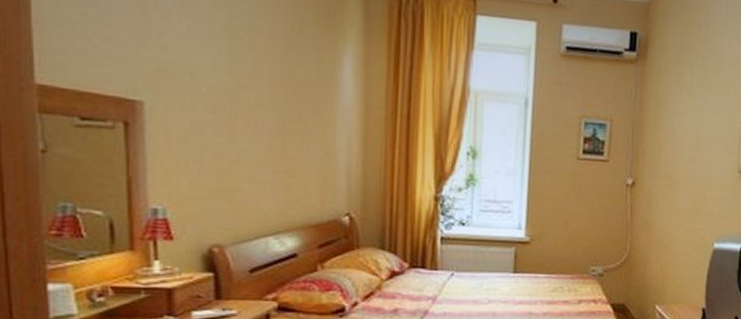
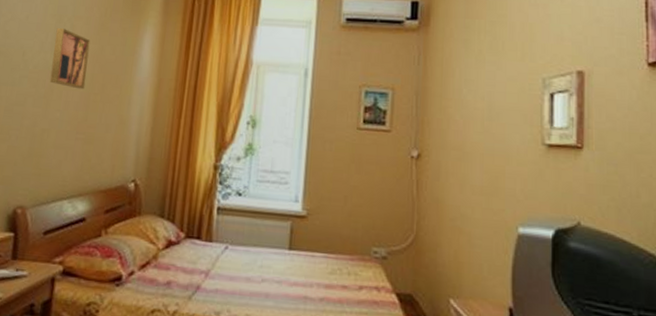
wall art: none [230,43,278,117] -> present [49,28,90,89]

